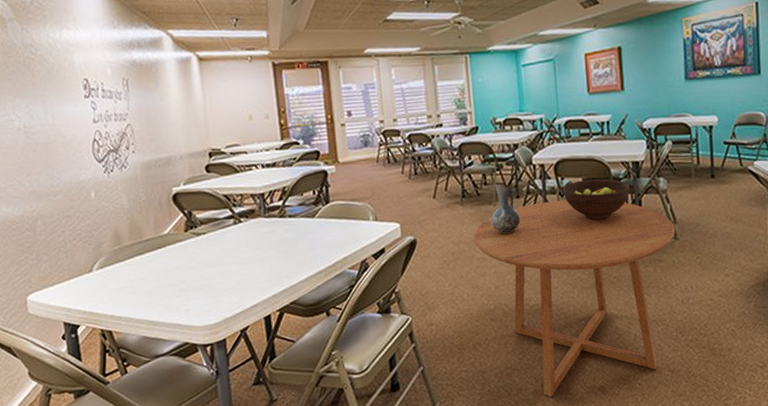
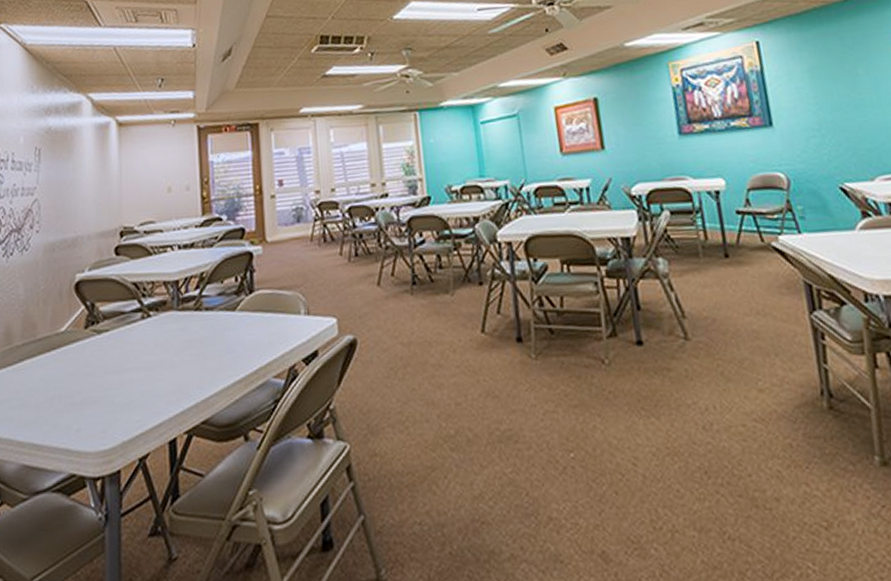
dining table: present [473,200,676,398] -> none [427,288,685,566]
pitcher: present [491,184,521,234] -> none [448,267,485,332]
fruit bowl: present [562,179,630,220] -> none [536,259,622,314]

